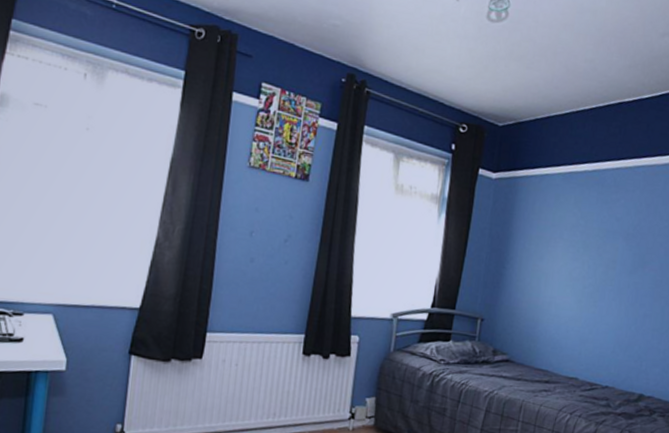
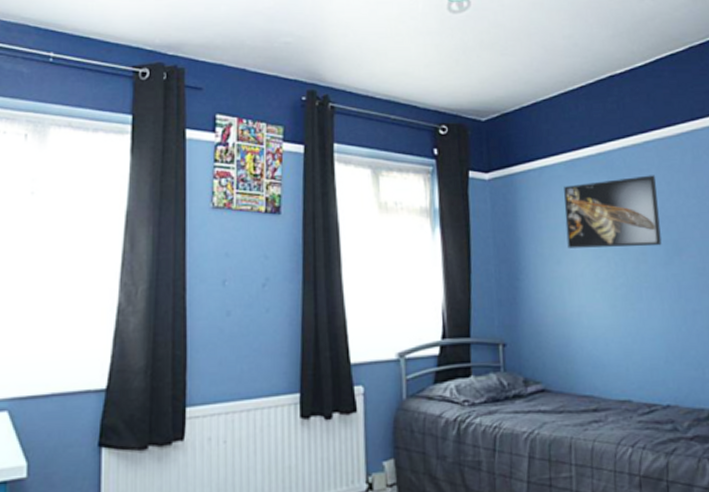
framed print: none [551,194,639,257] -> present [564,175,662,248]

